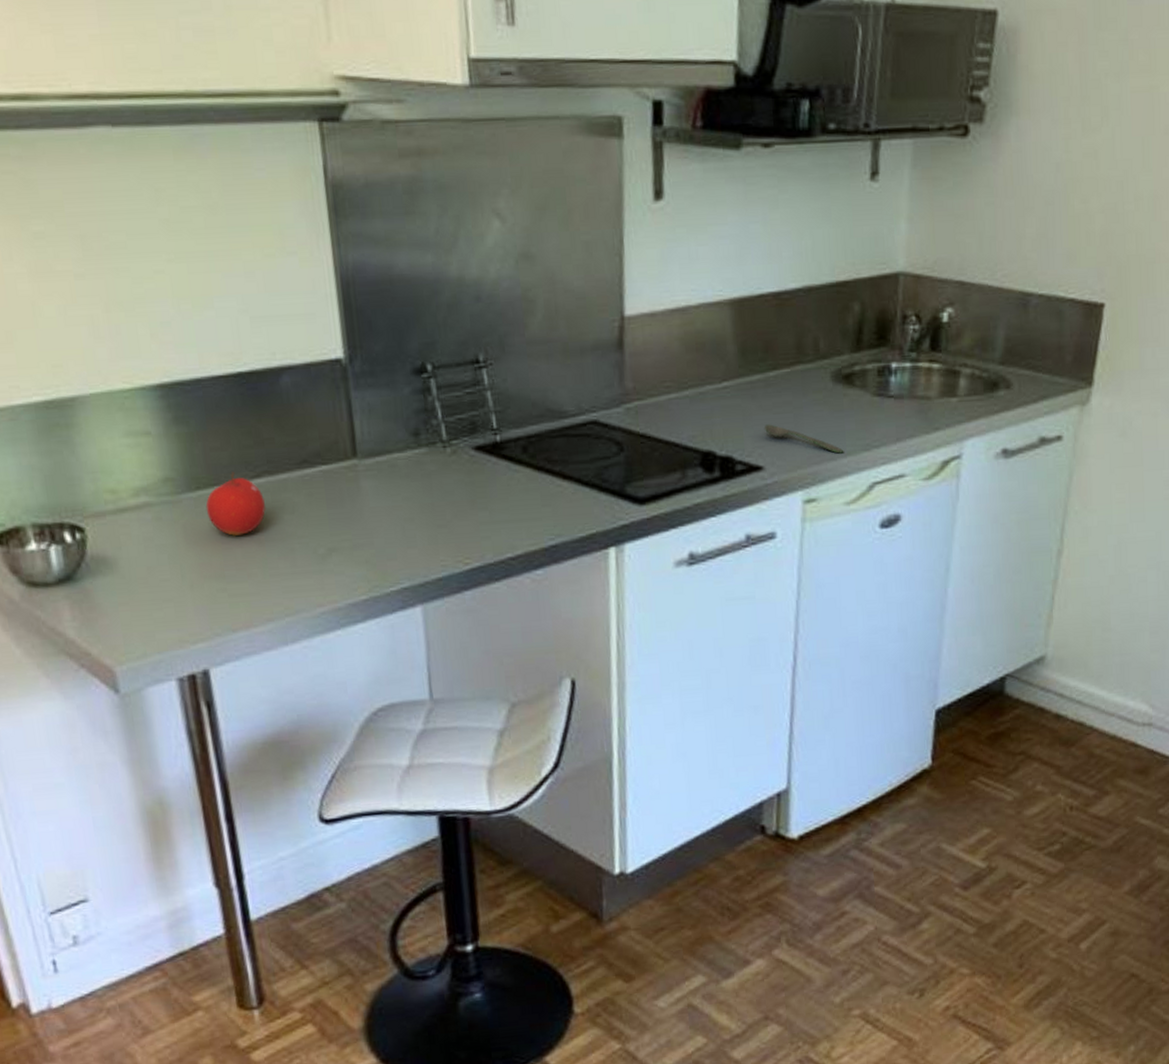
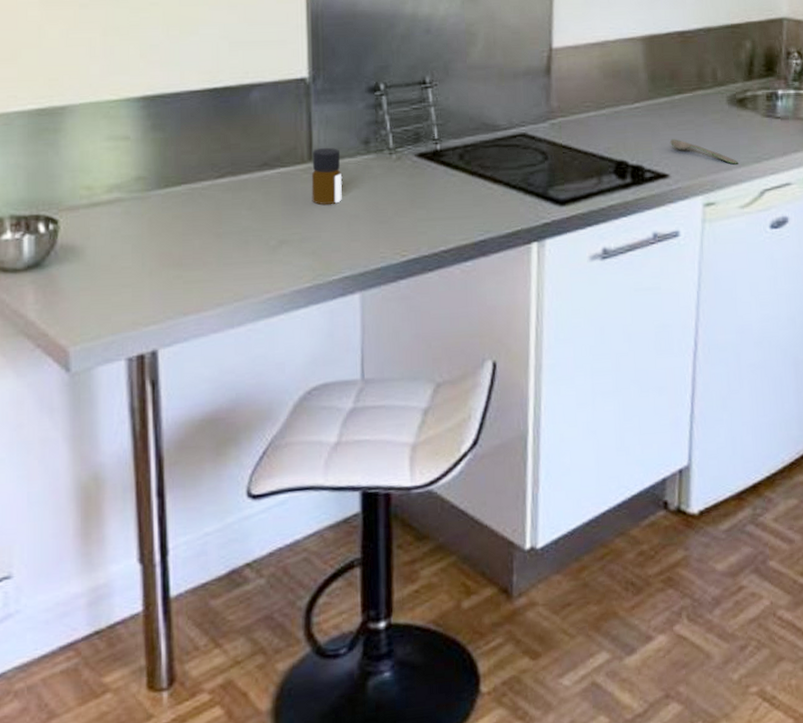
fruit: present [205,472,266,536] -> none [172,172,226,228]
bottle: none [356,441,394,507] -> present [311,148,342,205]

